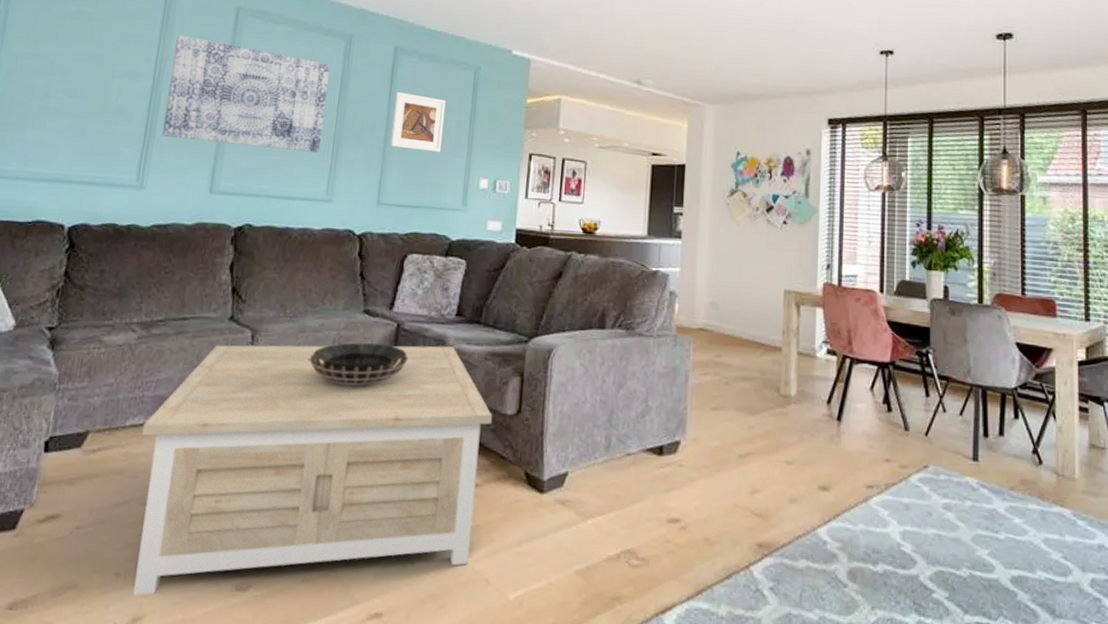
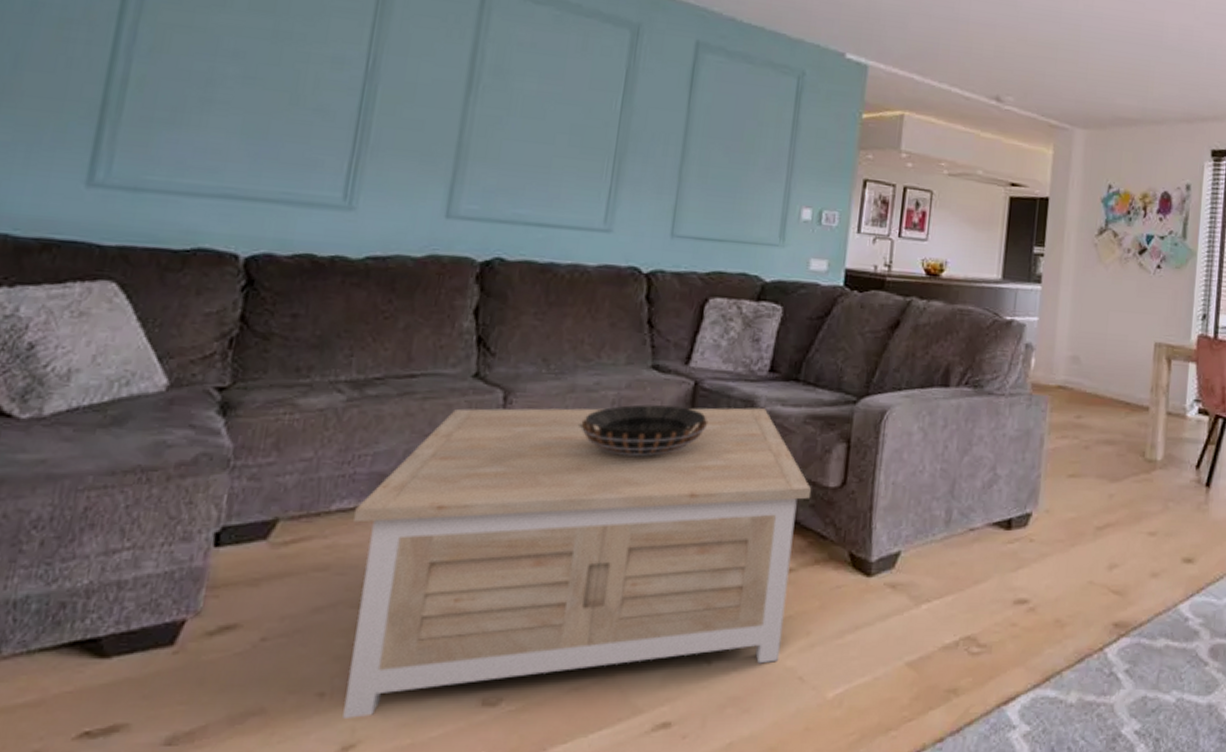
wall art: present [162,35,331,153] -> none [379,11,611,170]
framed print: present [390,92,446,152] -> none [688,98,760,175]

